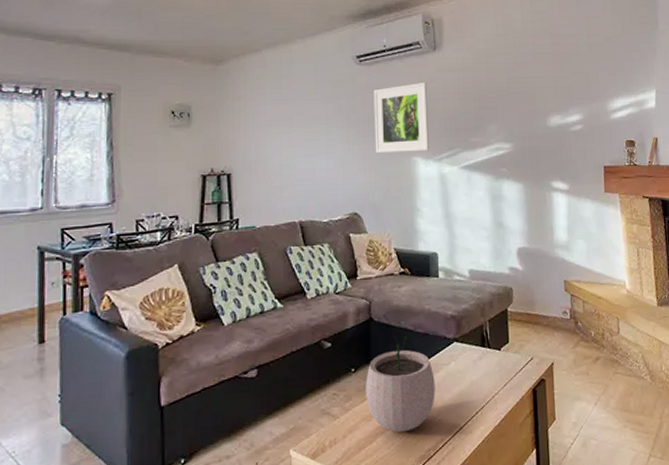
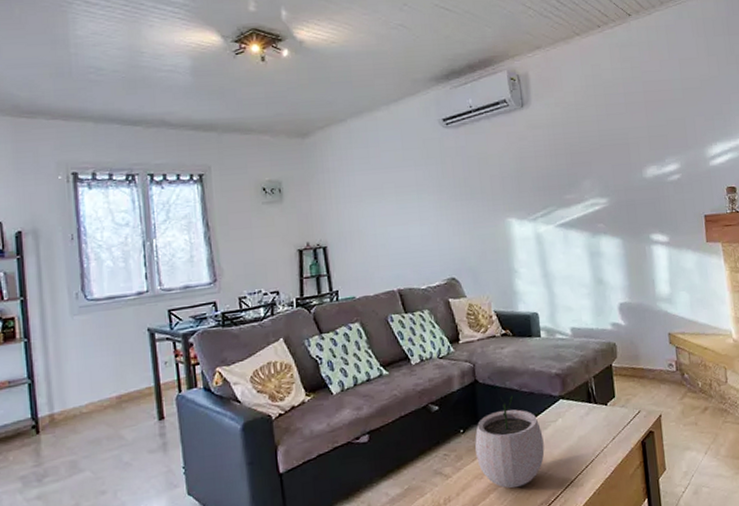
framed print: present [373,81,429,153] -> none [462,140,523,217]

